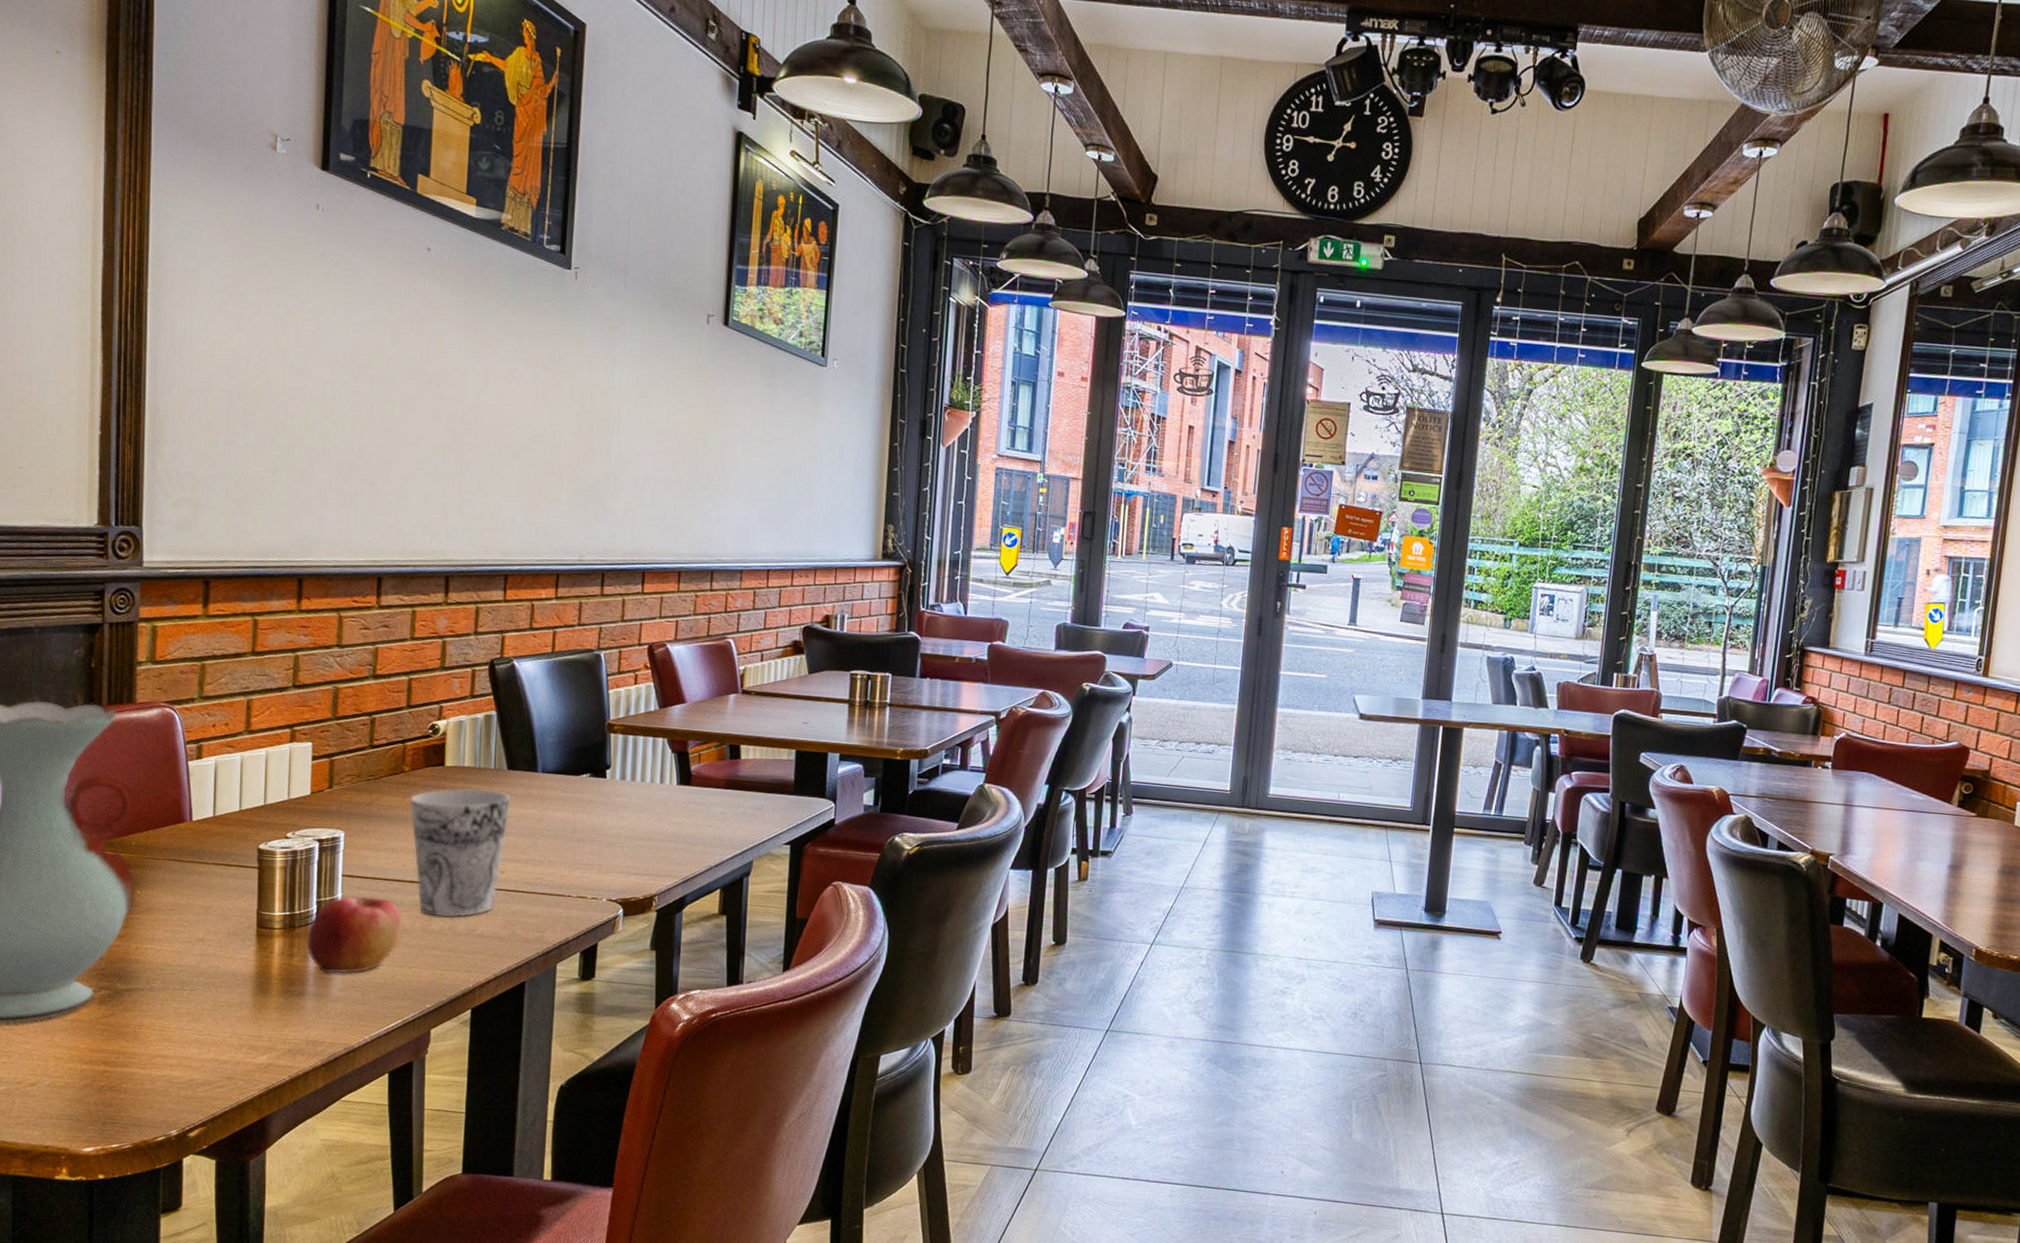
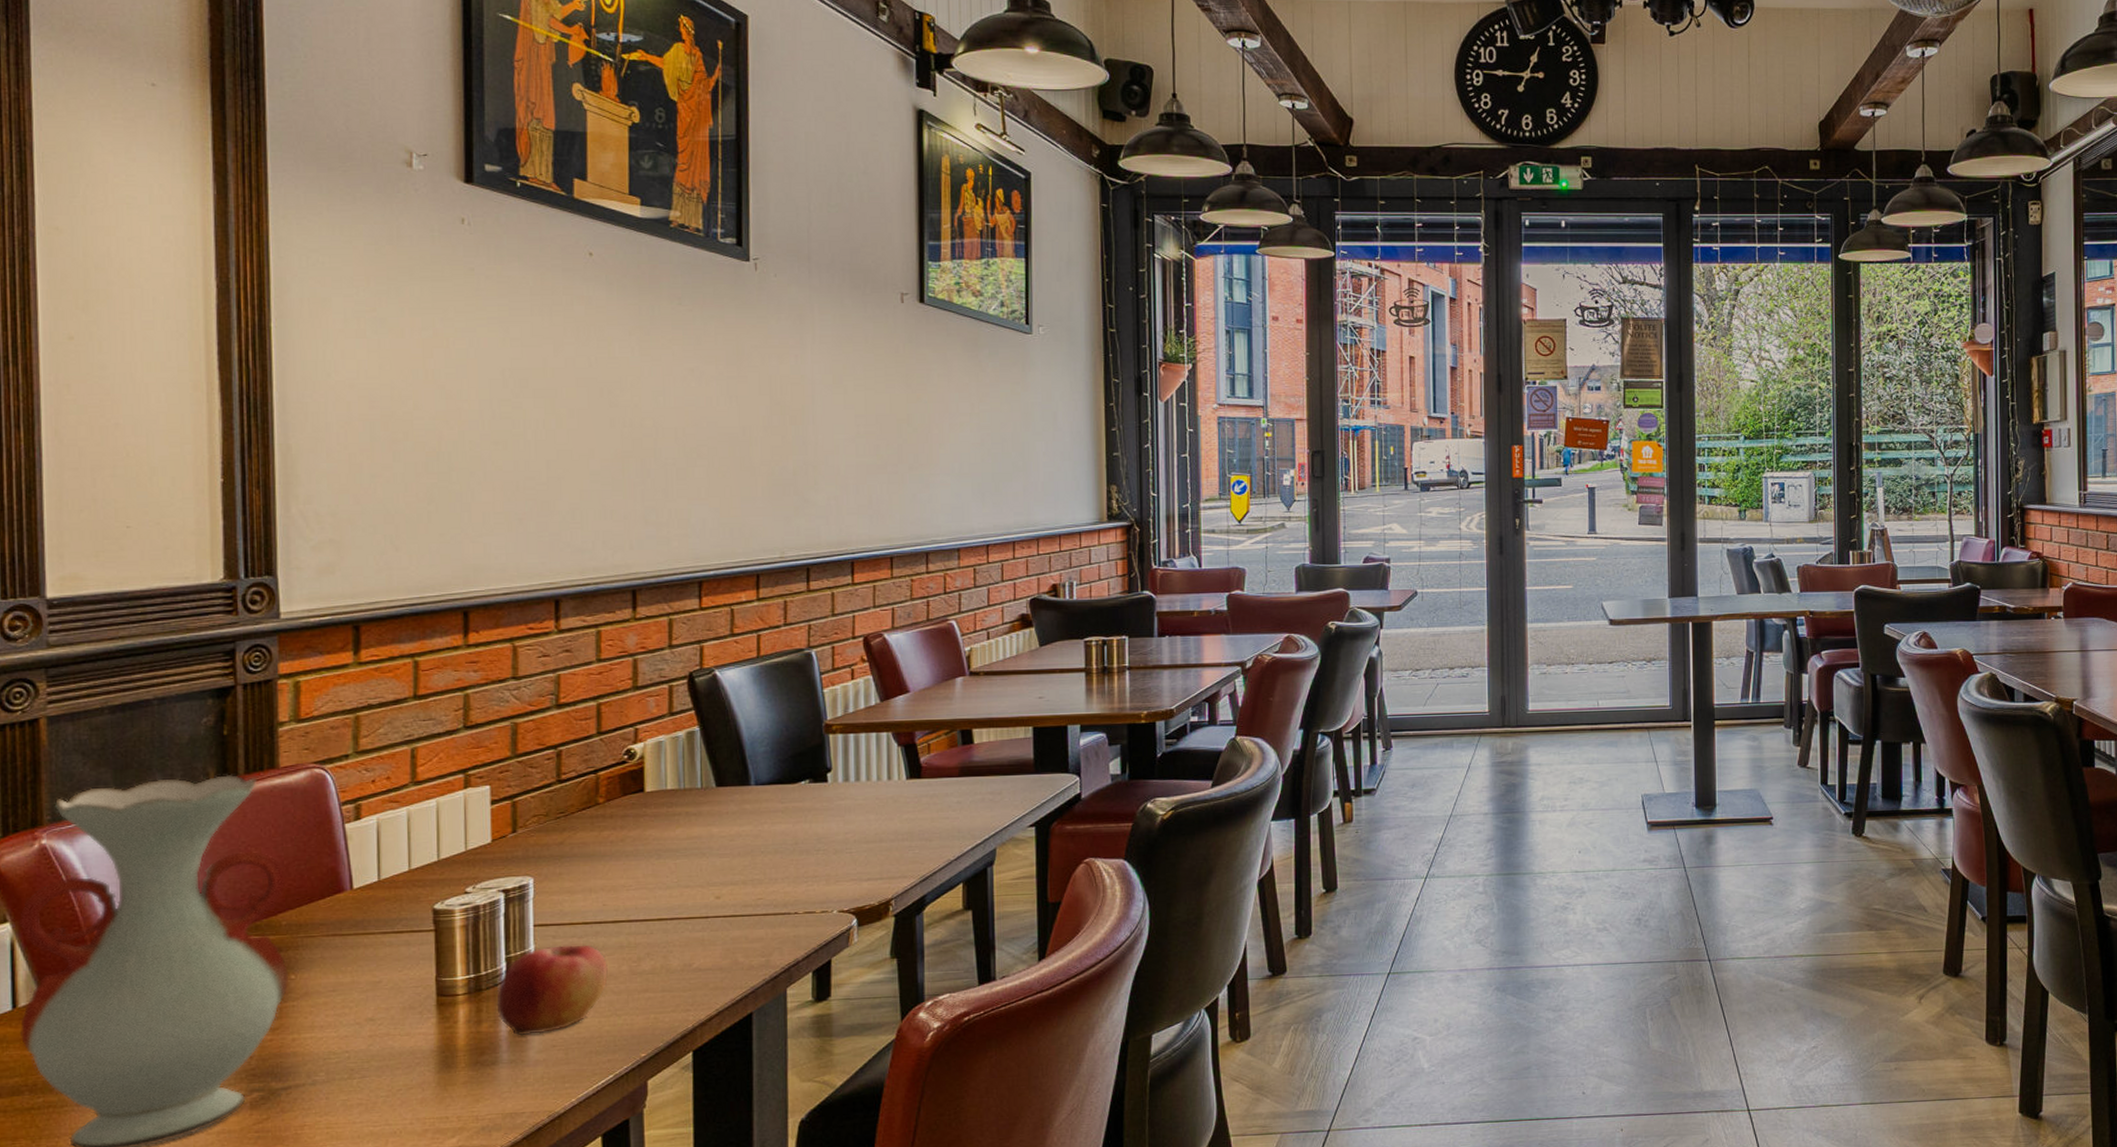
cup: present [410,788,511,918] -> none [607,811,722,956]

